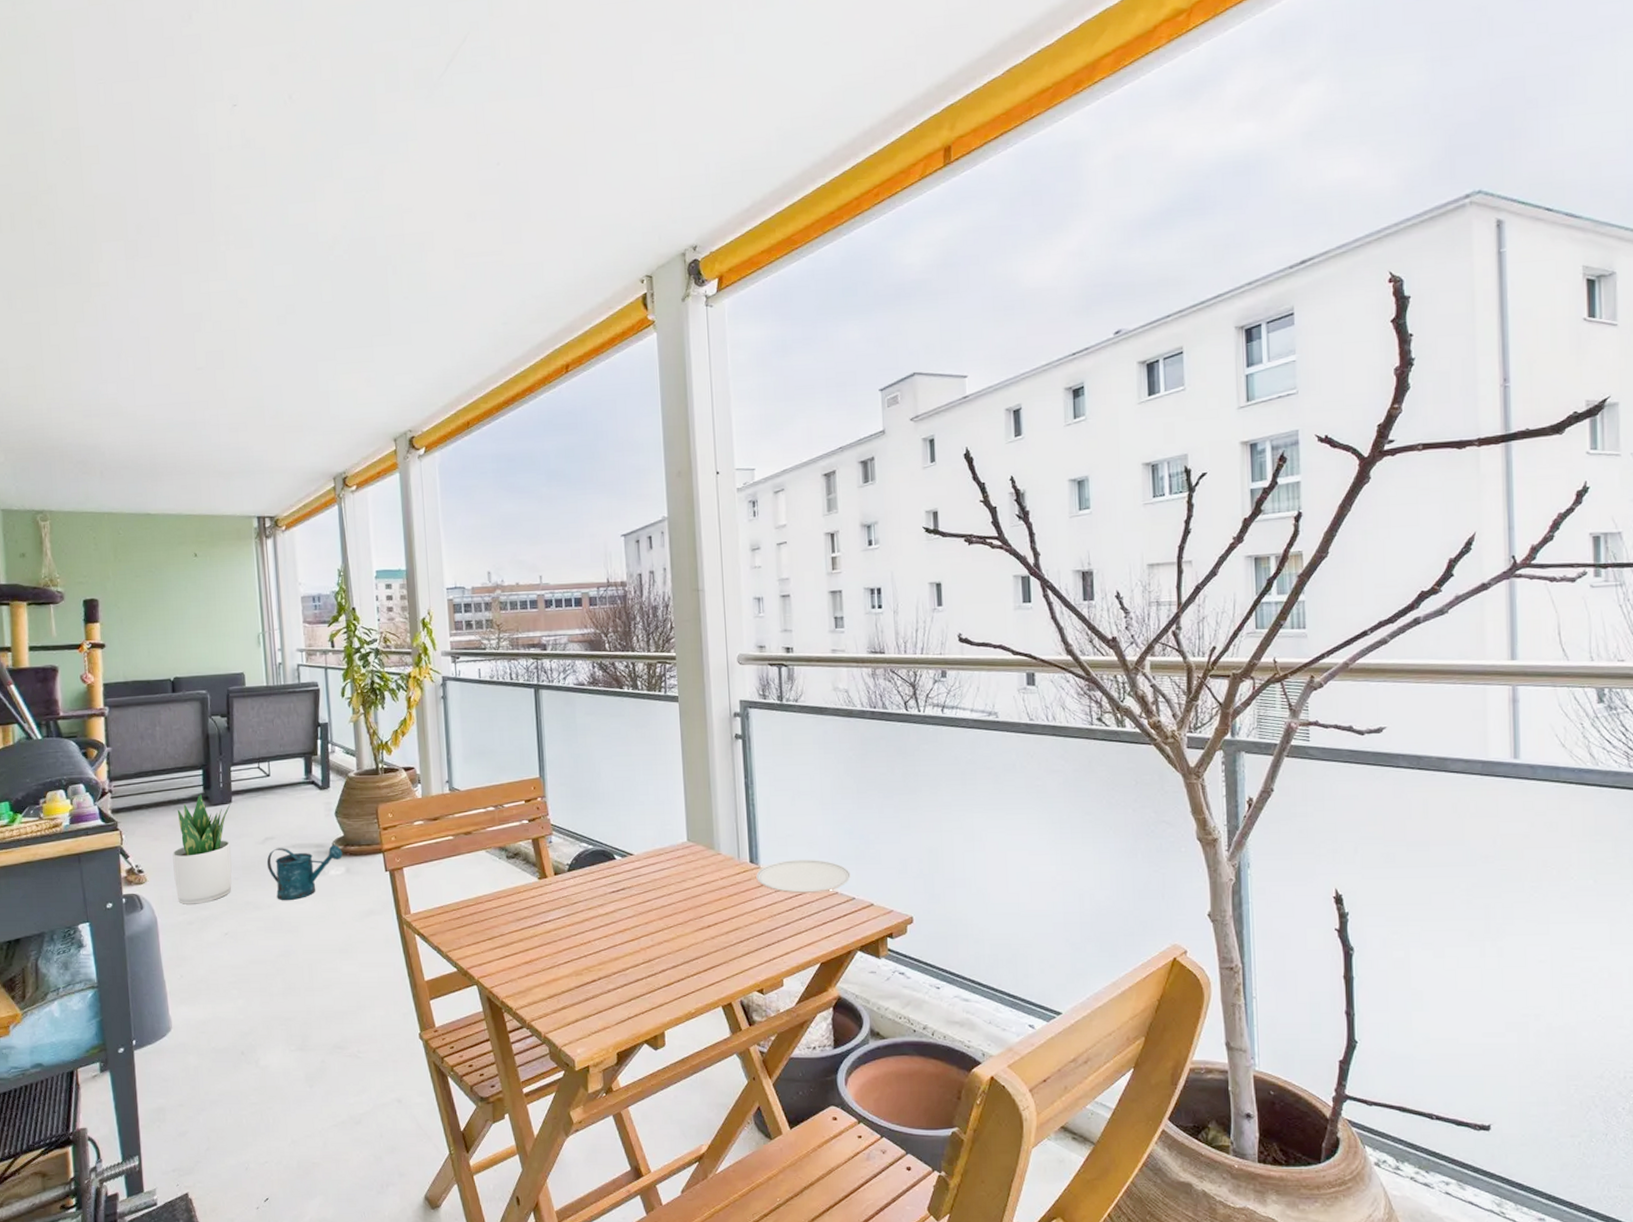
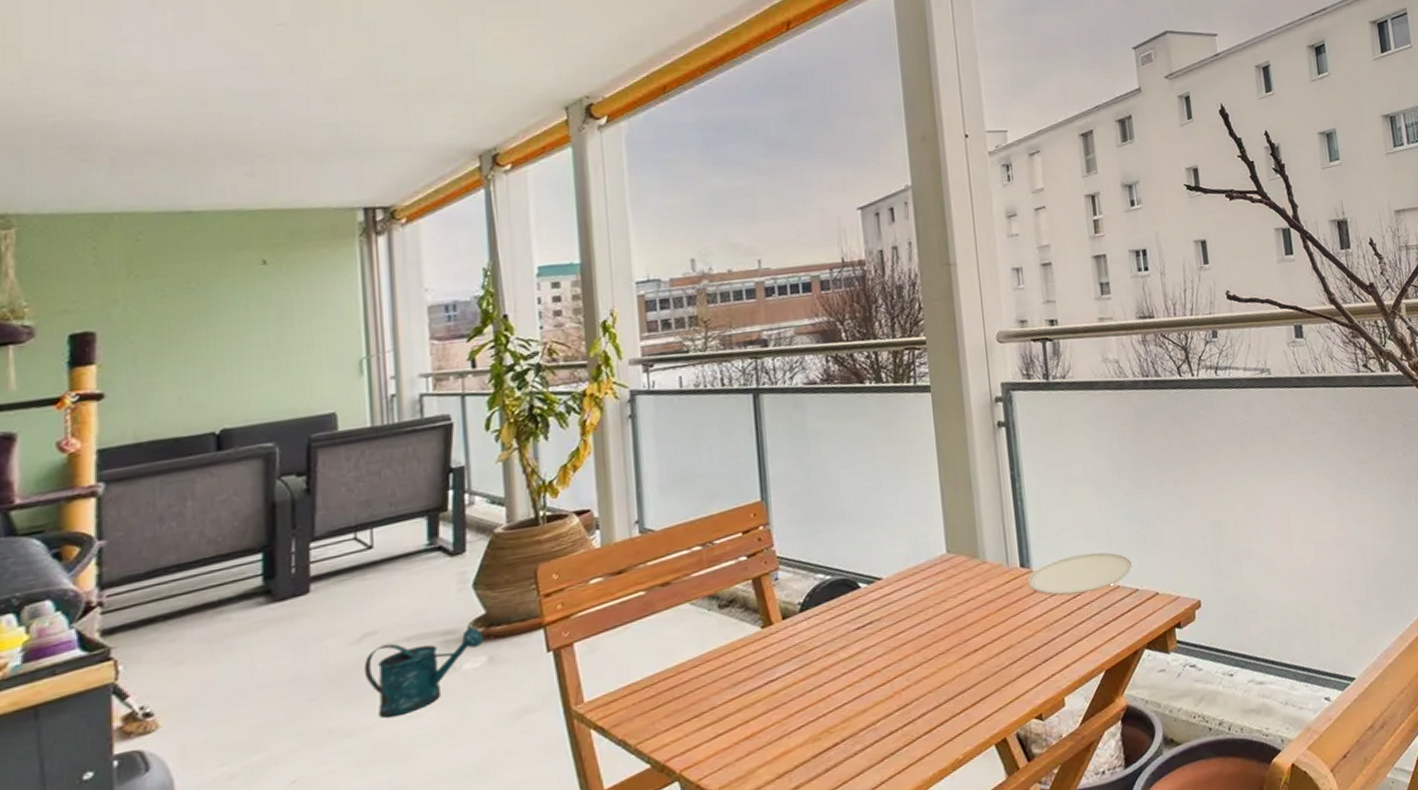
planter: present [172,794,232,904] -> none [206,588,309,752]

